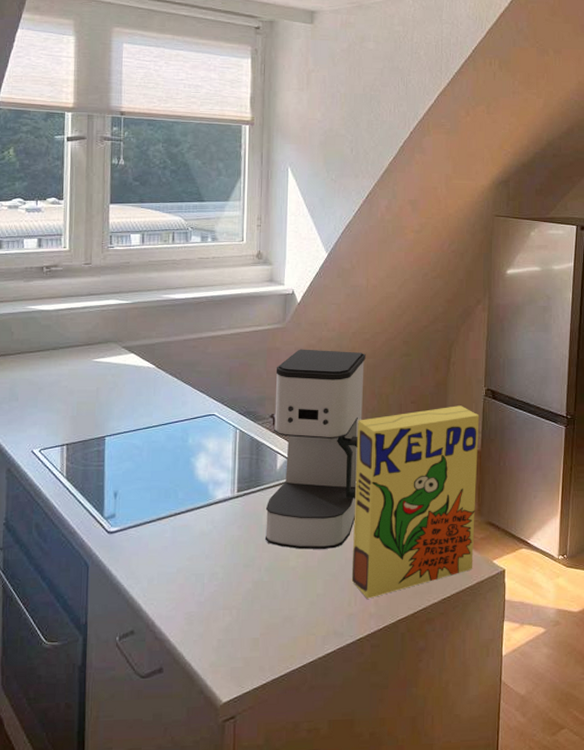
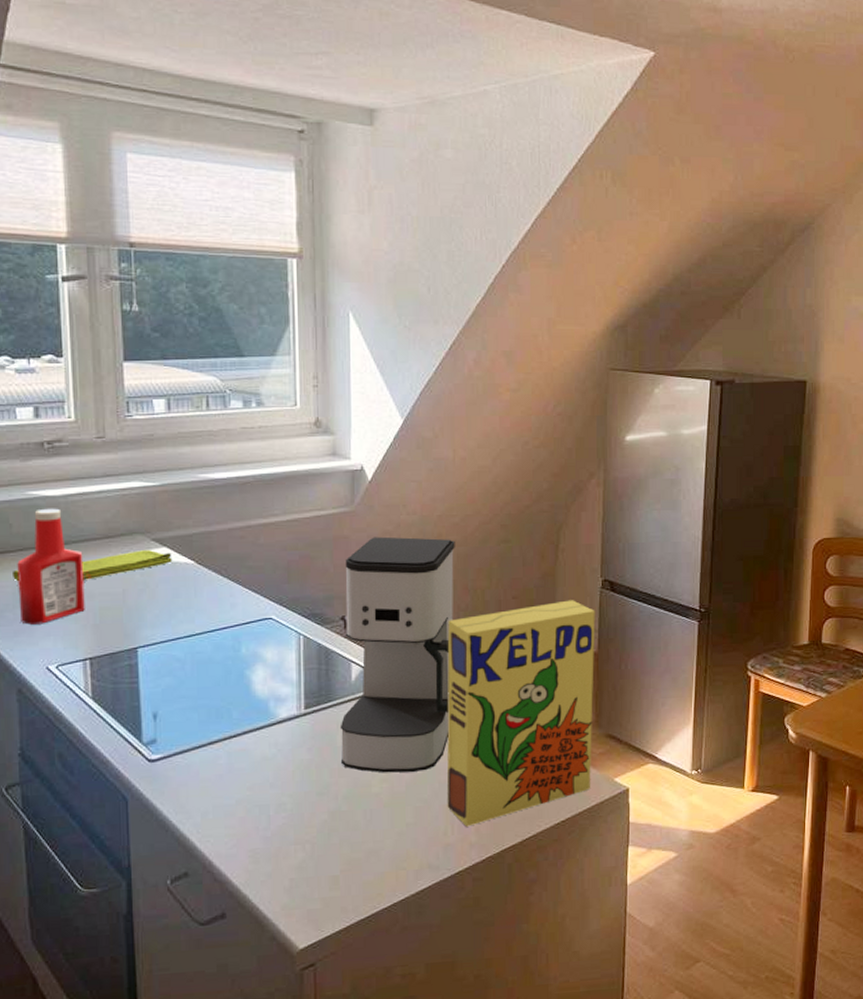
dish towel: none [11,355,138,379] -> present [13,549,173,582]
ketchup bottle: none [14,320,68,415] -> present [17,508,85,625]

